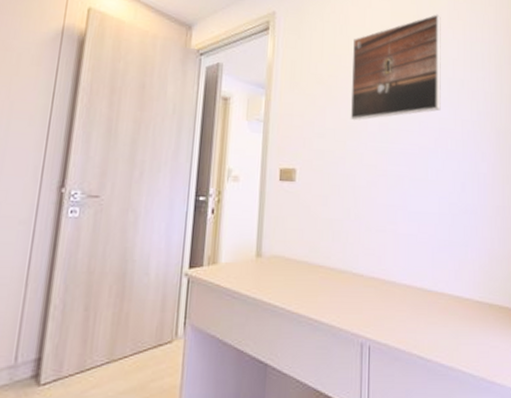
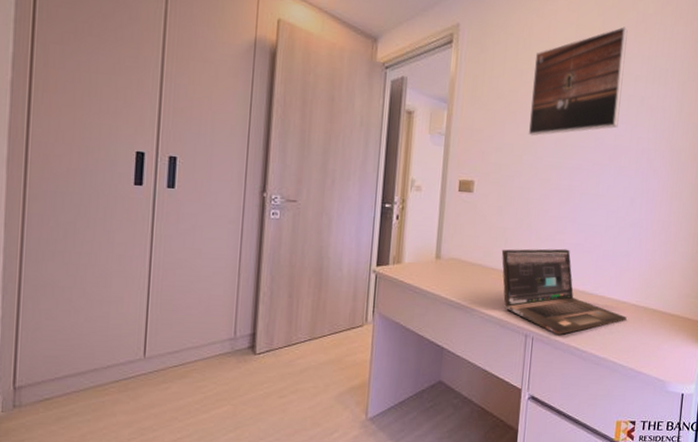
laptop: none [329,240,471,342] -> present [501,248,627,336]

